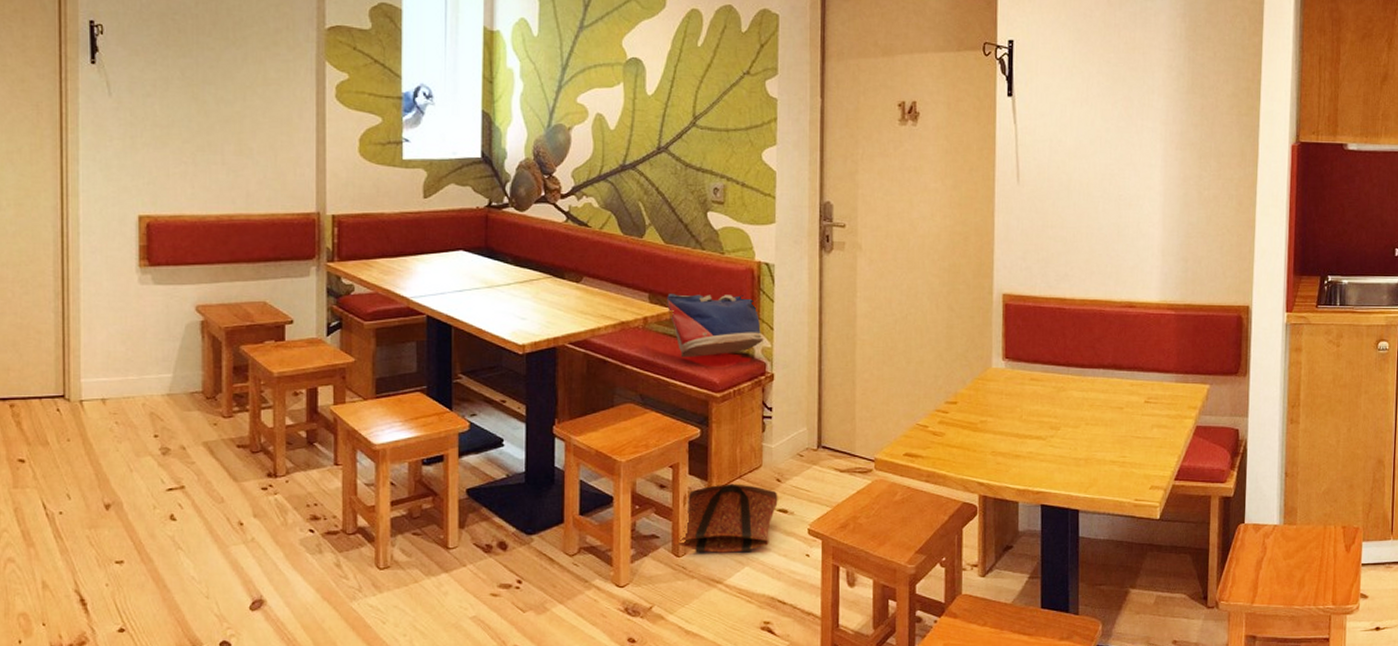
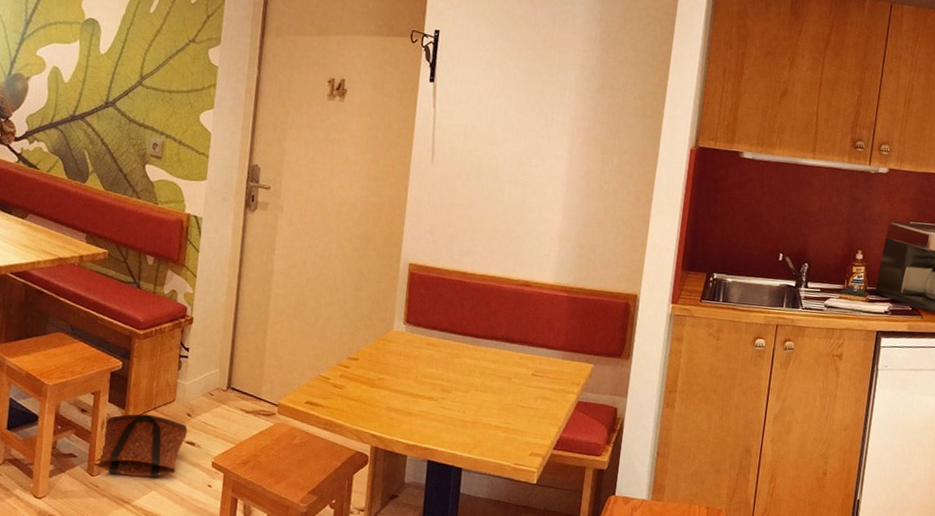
tote bag: present [667,293,764,358] -> none [102,235,187,296]

